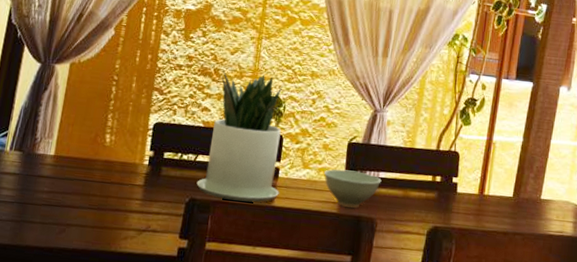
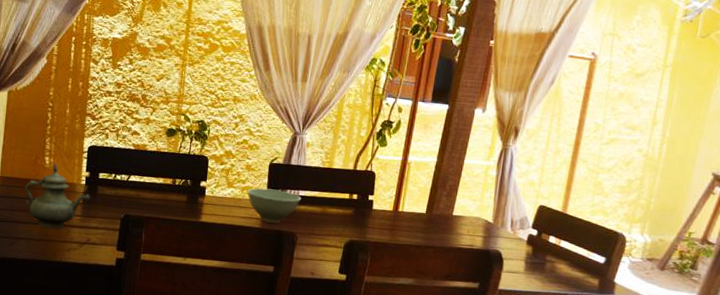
teapot: none [81,142,153,214] -> present [25,164,90,229]
planter: present [196,70,283,203] -> none [130,96,207,219]

